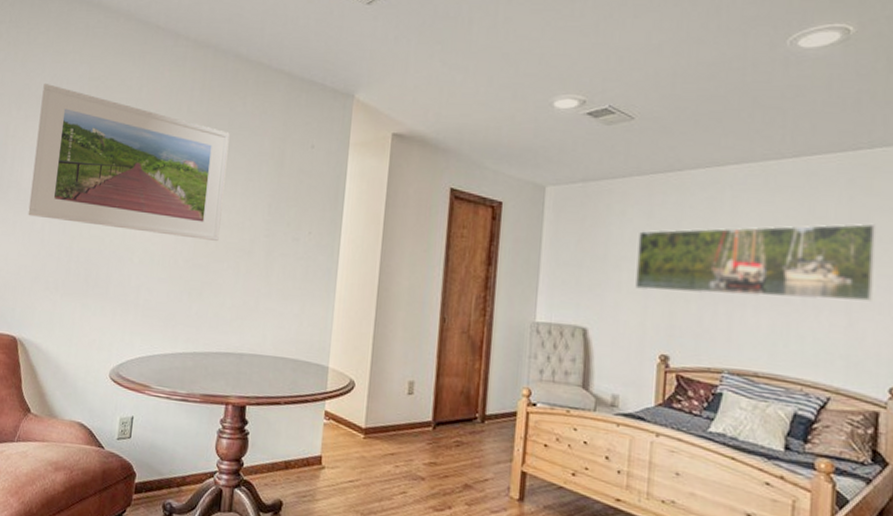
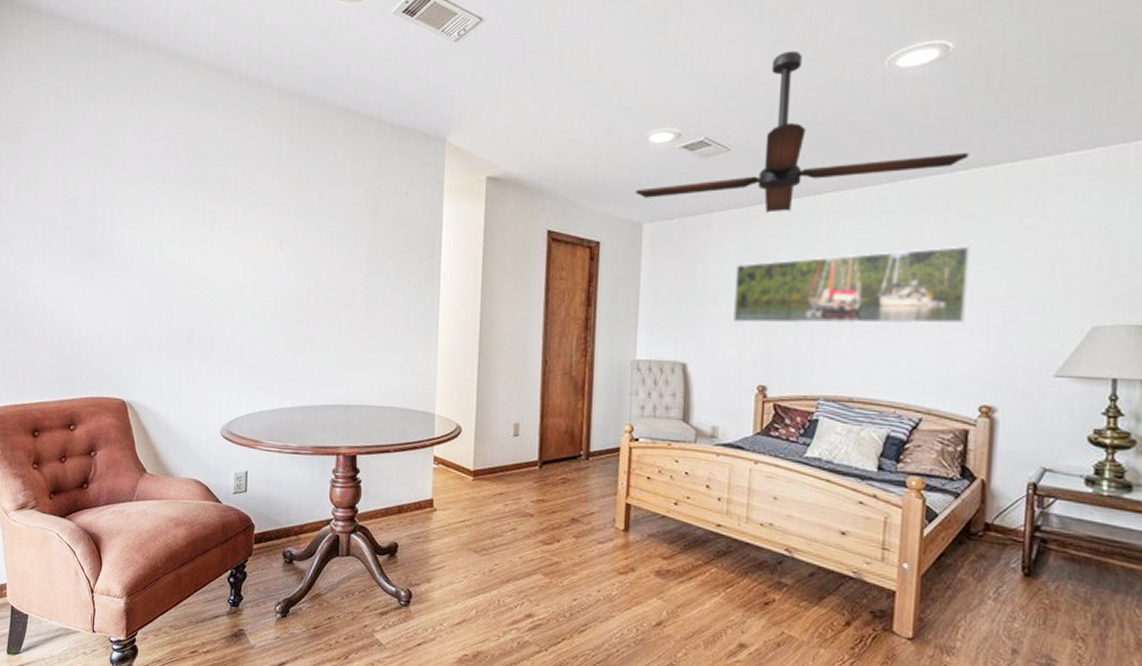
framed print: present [28,83,230,241] -> none [124,140,322,295]
ceiling fan: none [538,27,872,182] -> present [634,50,969,213]

